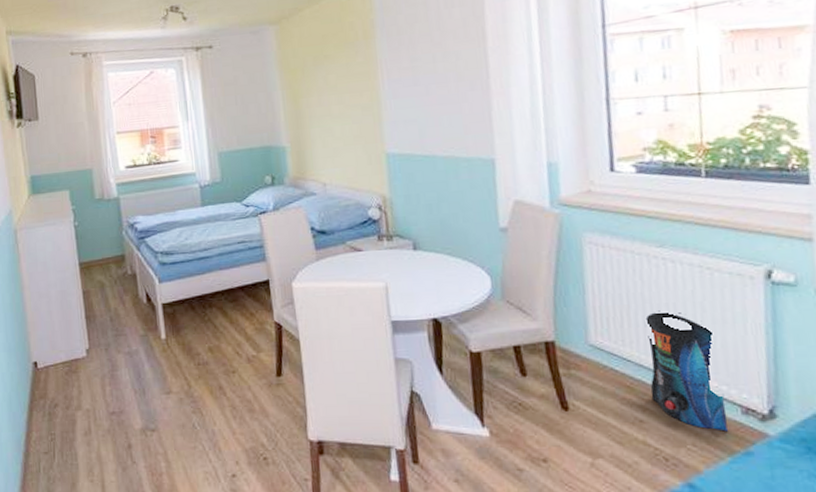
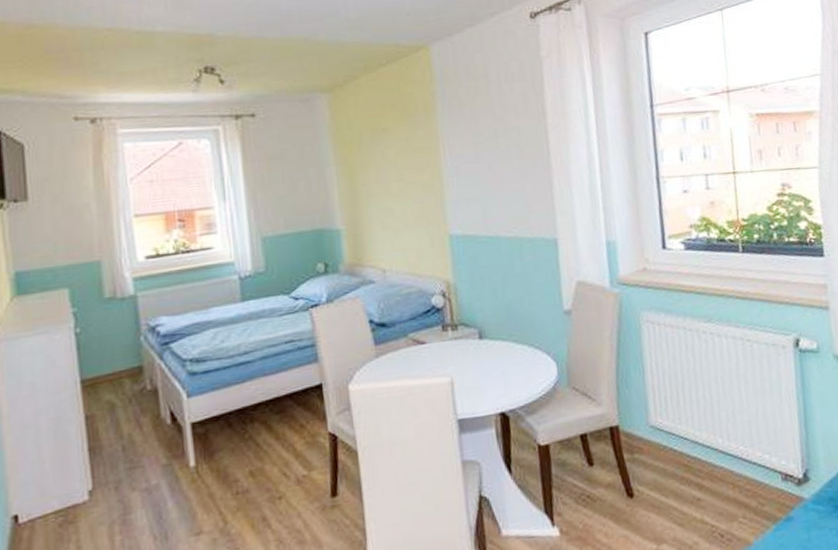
pouch: present [645,310,728,432] -> none [698,385,771,500]

